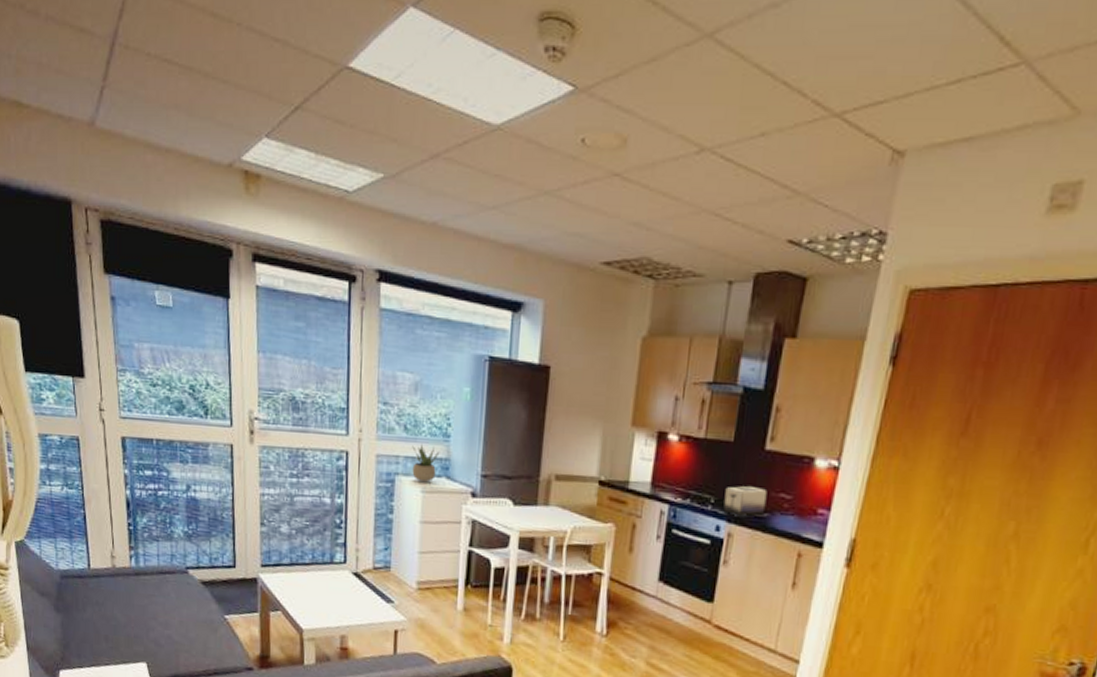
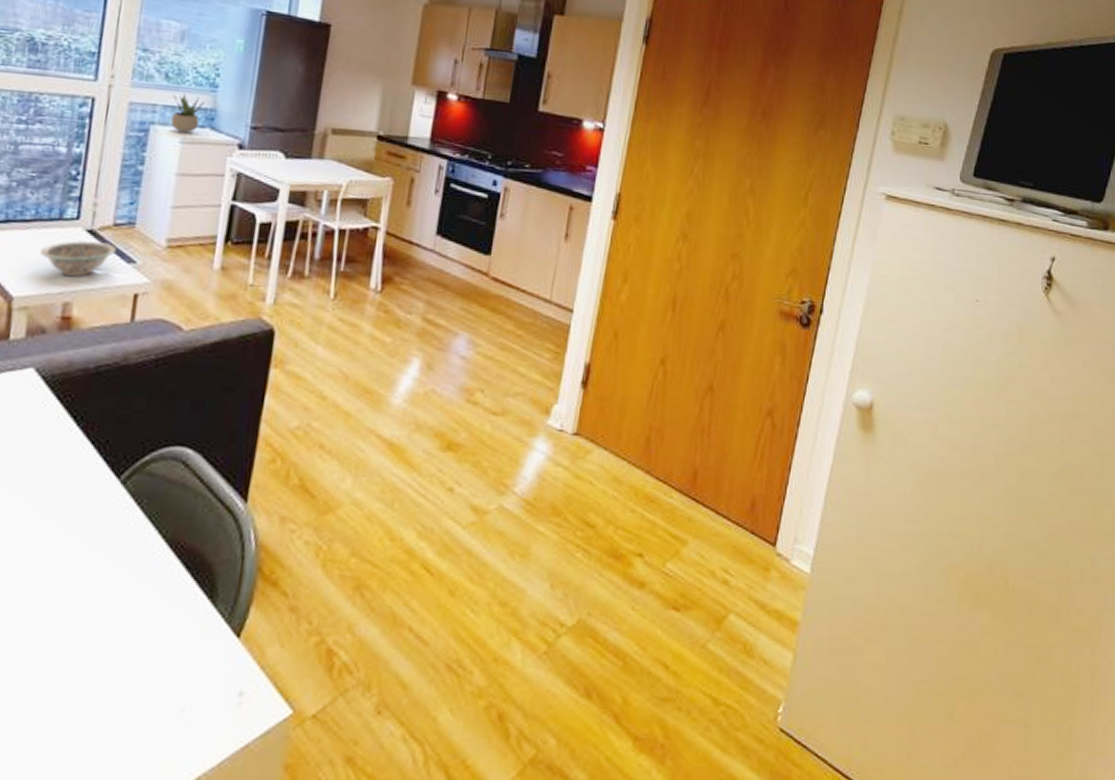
decorative bowl: none [318,581,378,614] -> present [39,239,117,277]
toaster: present [723,485,768,517] -> none [500,143,541,172]

